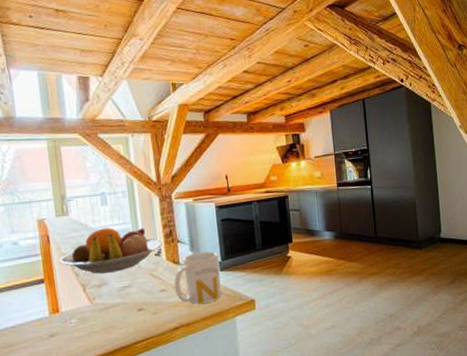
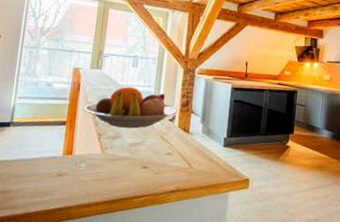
mug: present [174,251,222,304] -> none [180,125,225,174]

